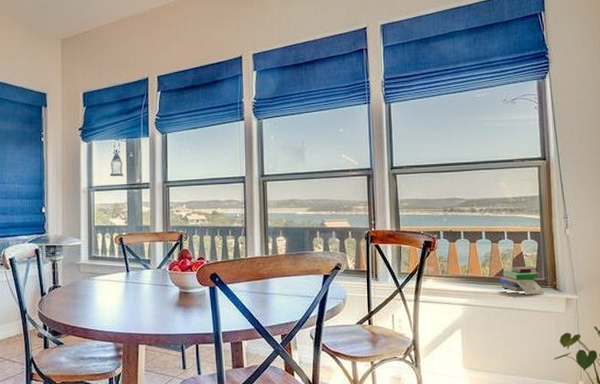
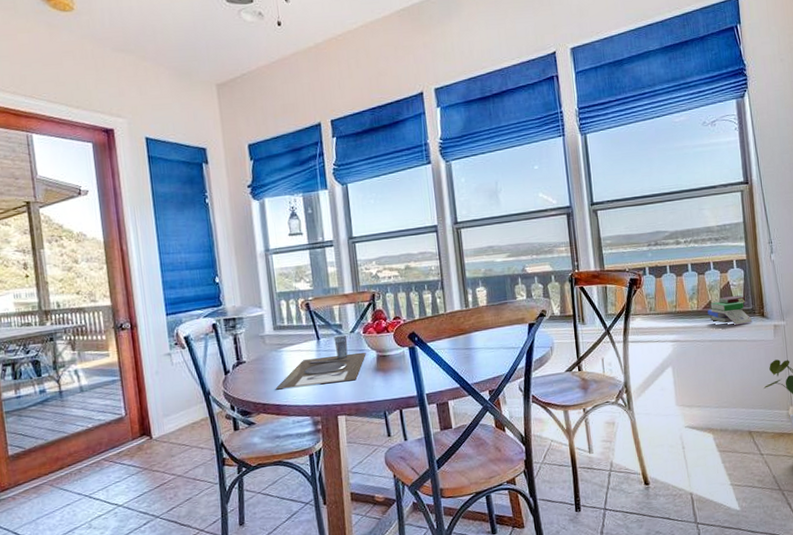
place setting: none [86,270,170,315] -> present [276,334,366,390]

